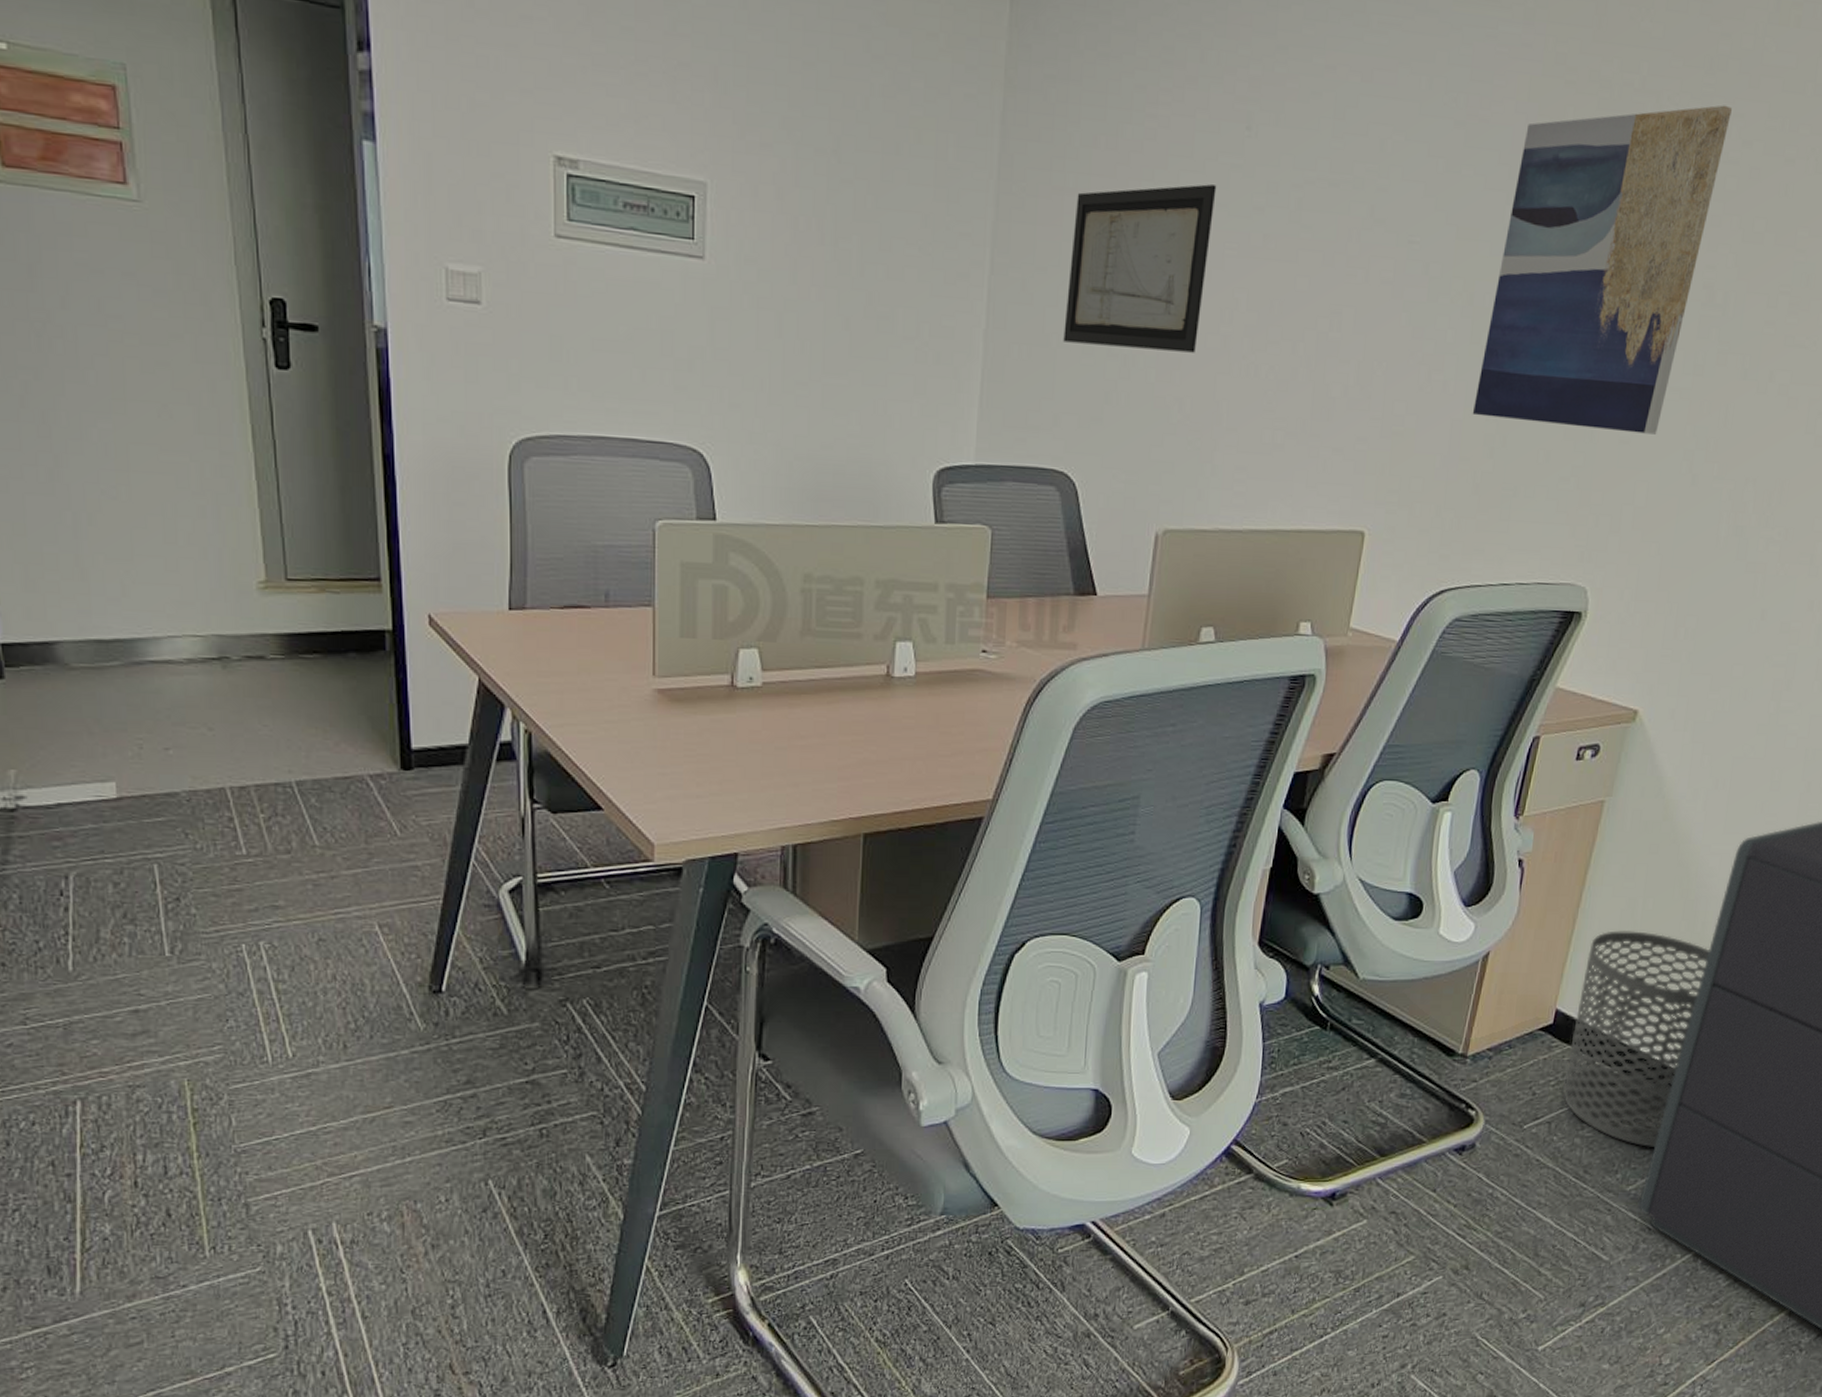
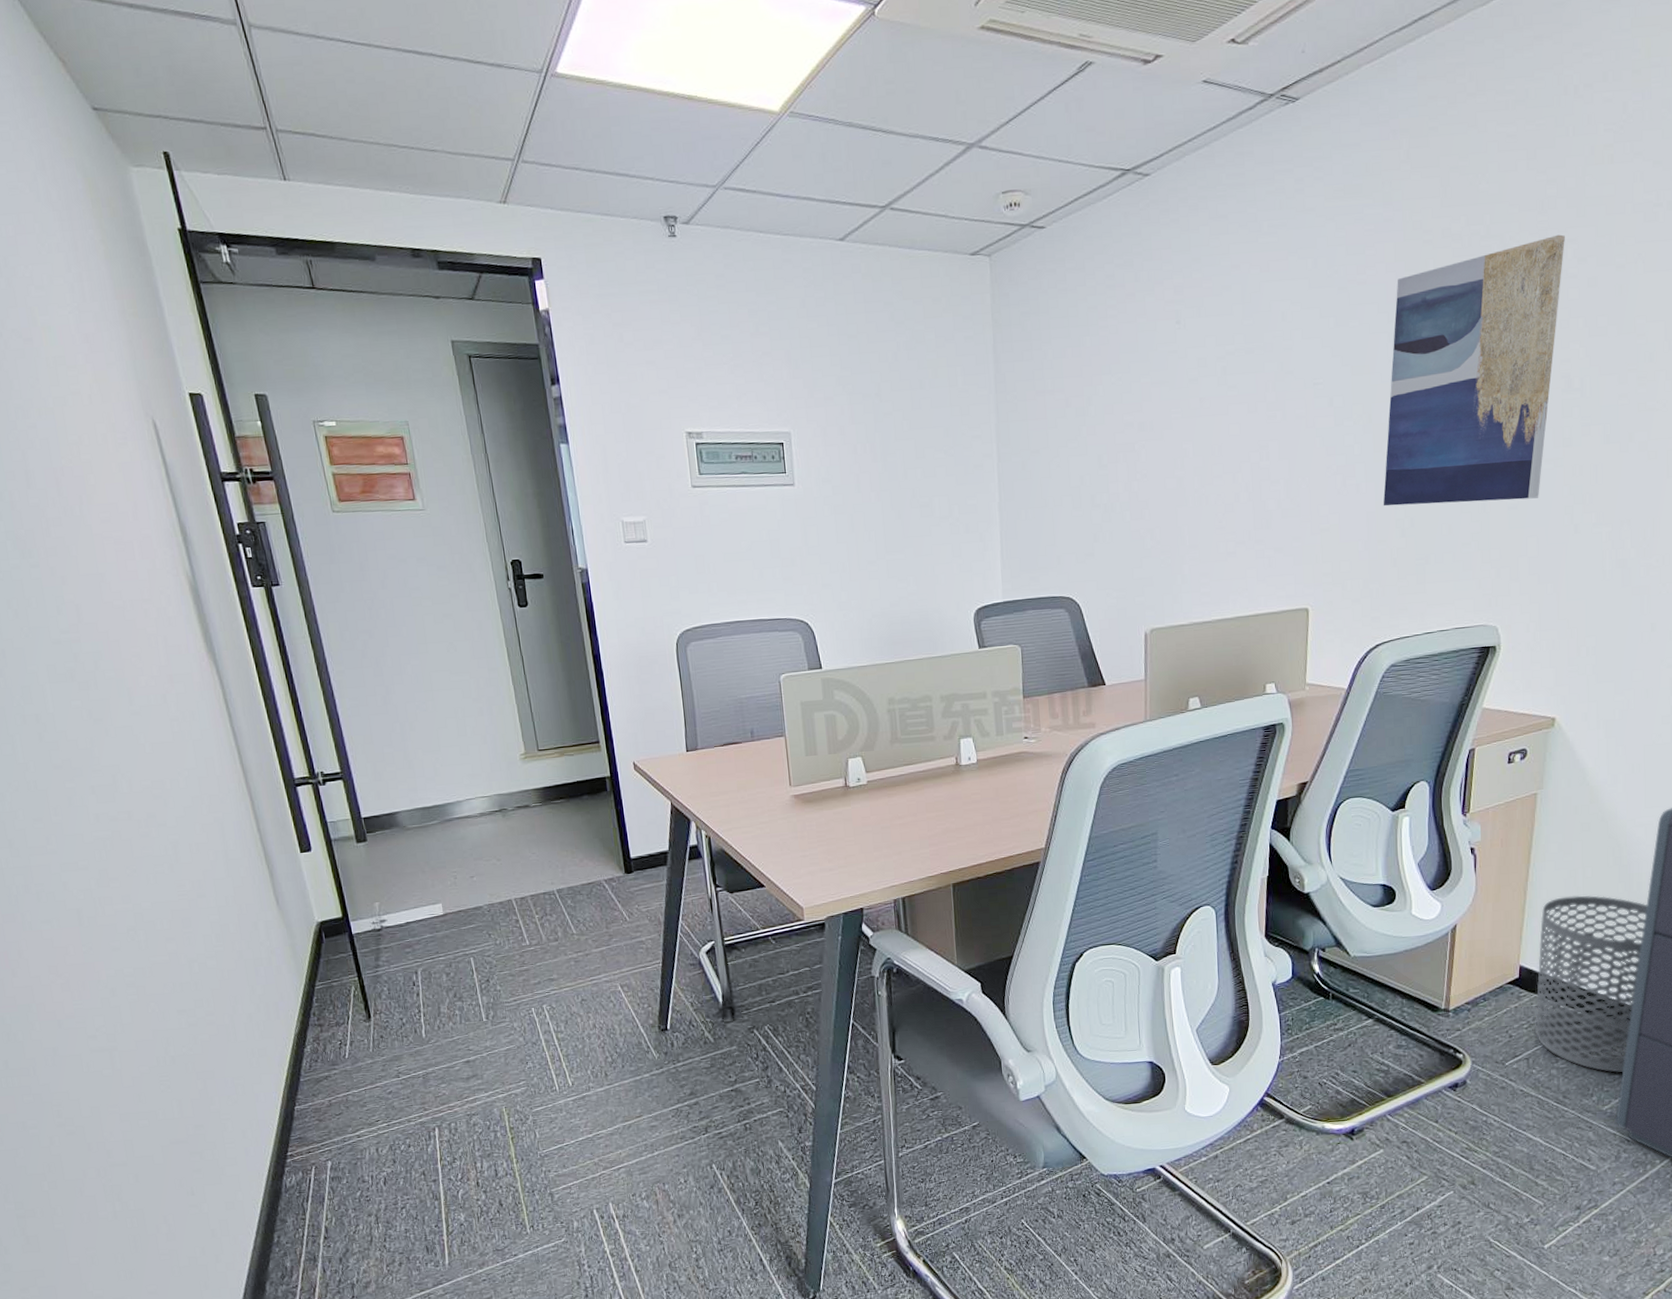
wall art: present [1063,184,1217,353] -> none [1055,368,1160,502]

